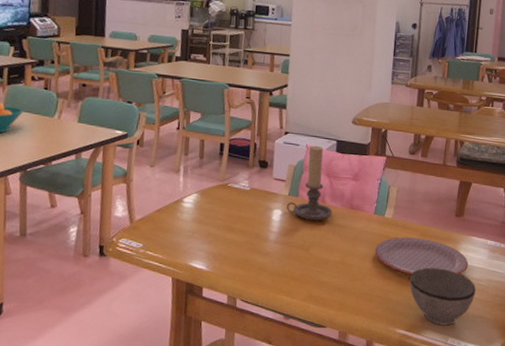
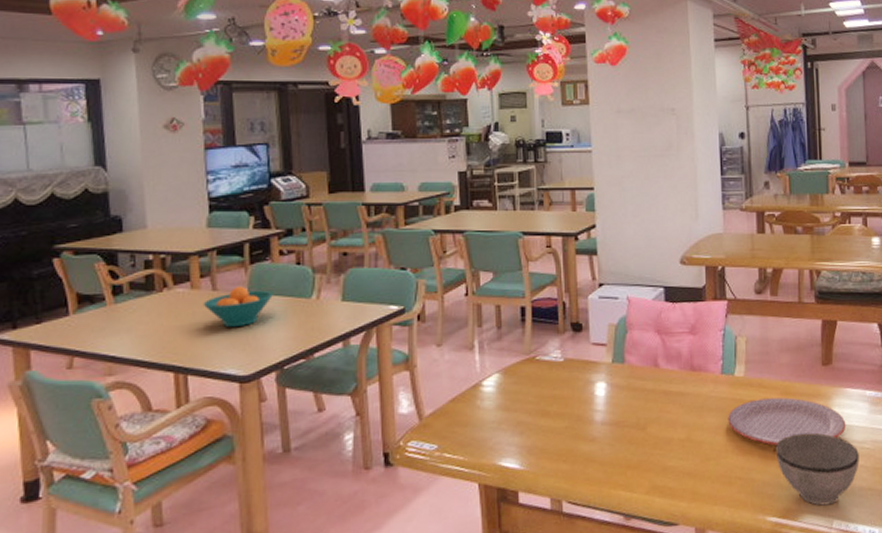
candle holder: present [286,145,333,221] -> none [611,296,670,392]

